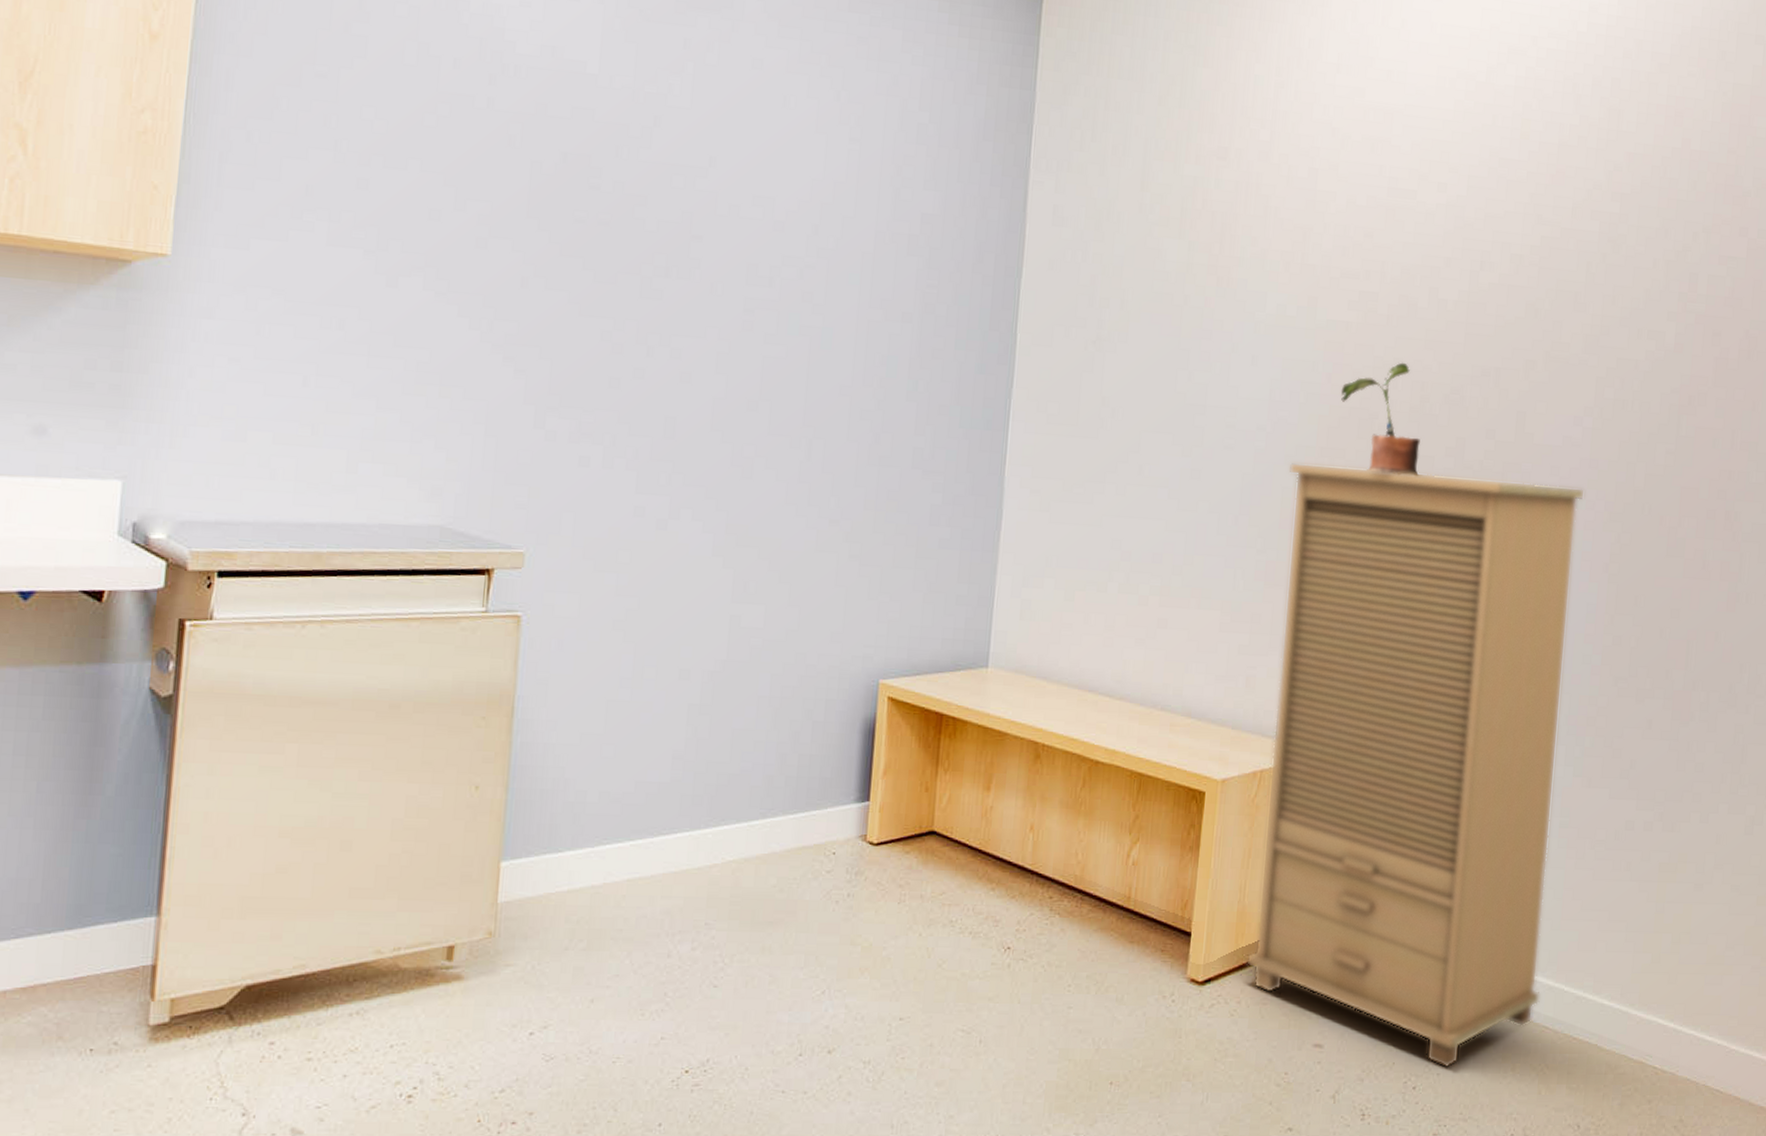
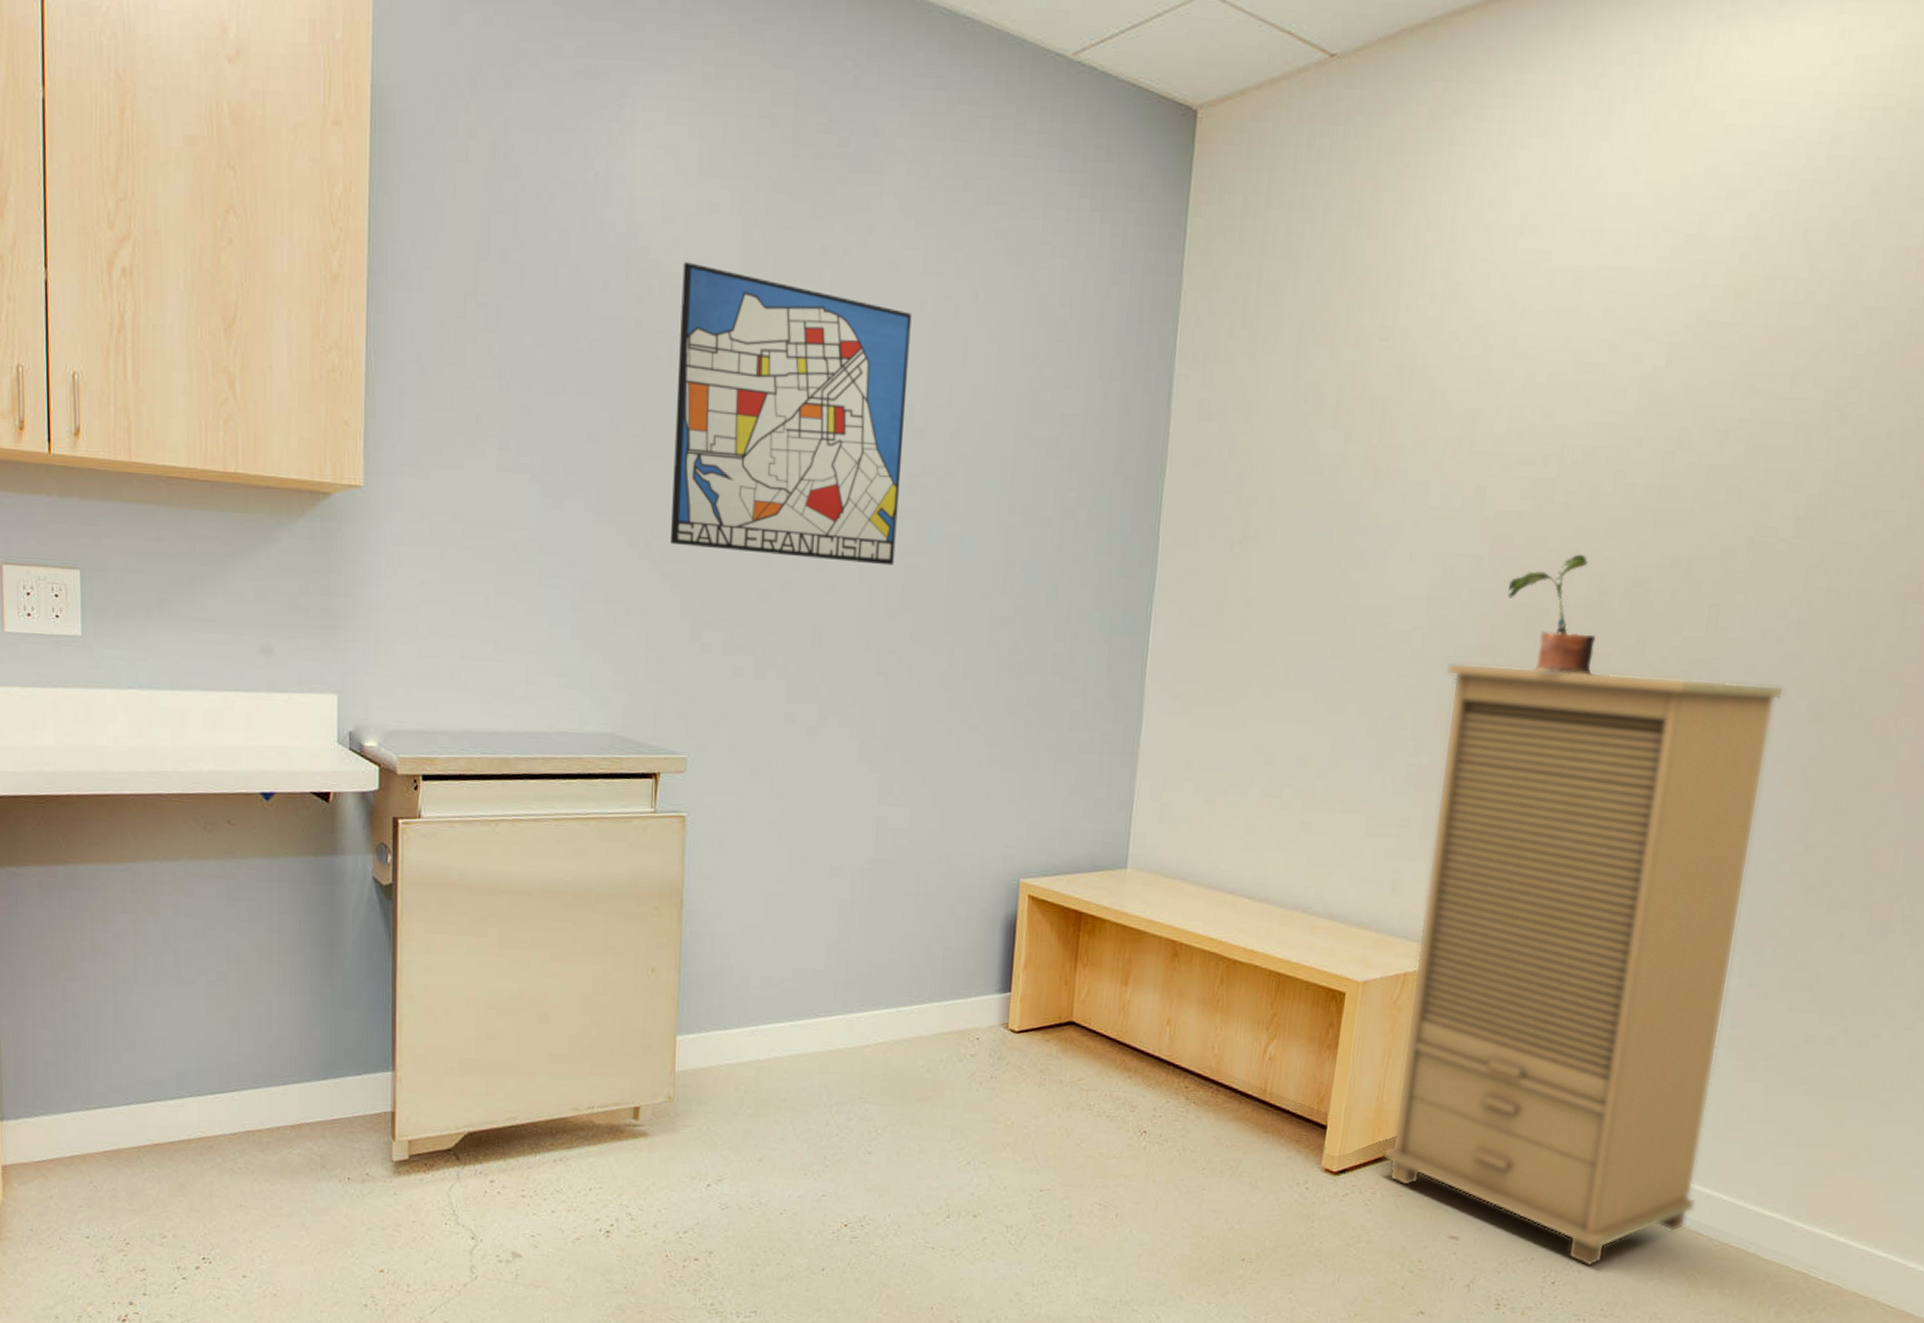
wall art: none [516,46,774,356] -> present [671,262,912,566]

